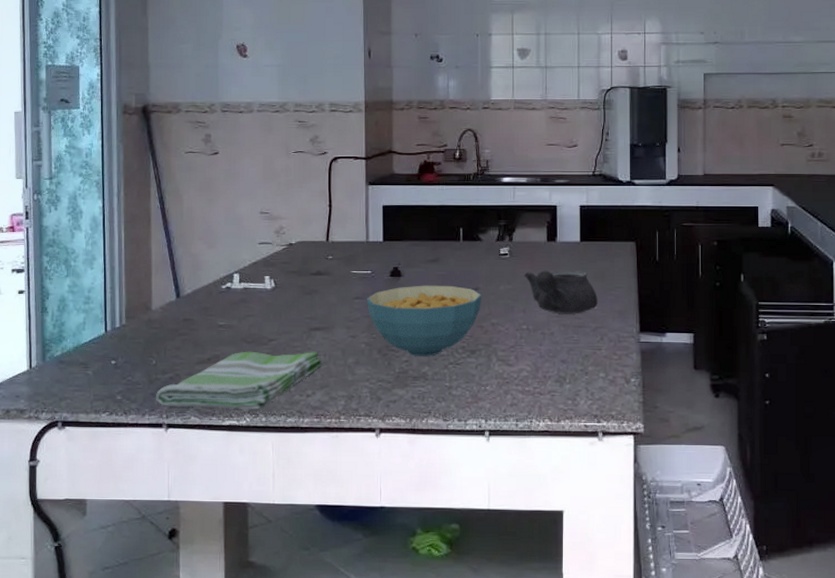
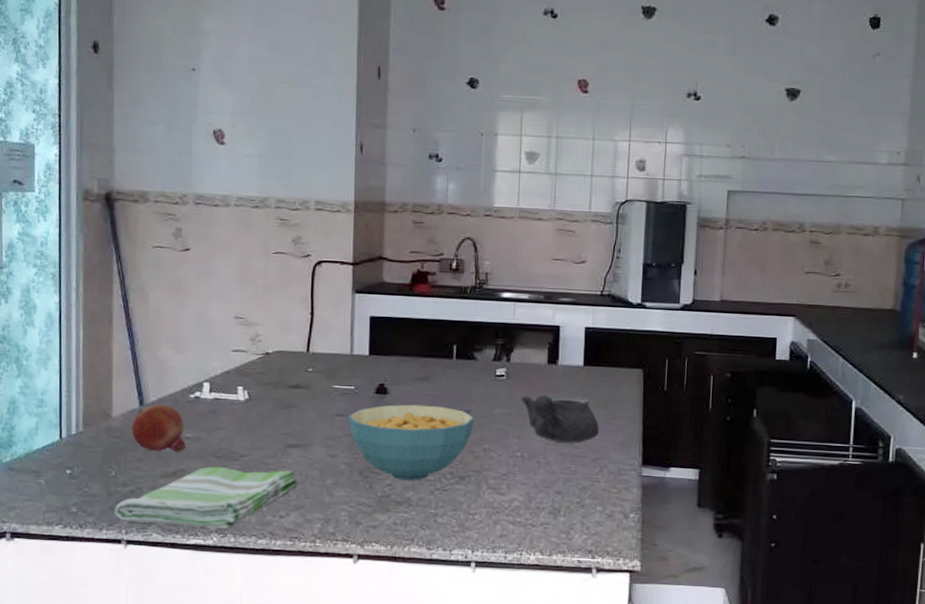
fruit: none [170,295,219,340] -> present [131,404,186,452]

